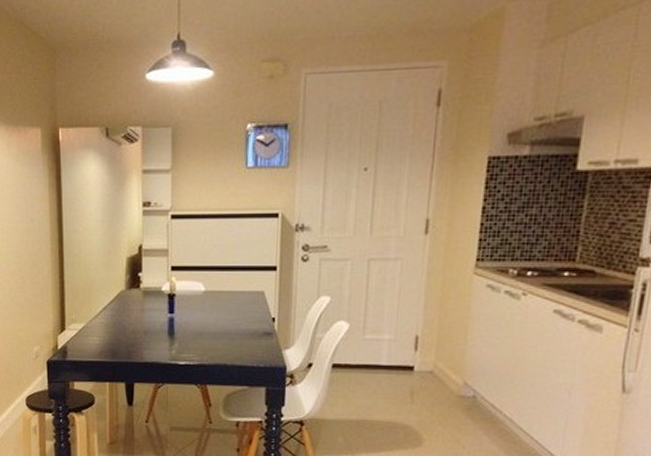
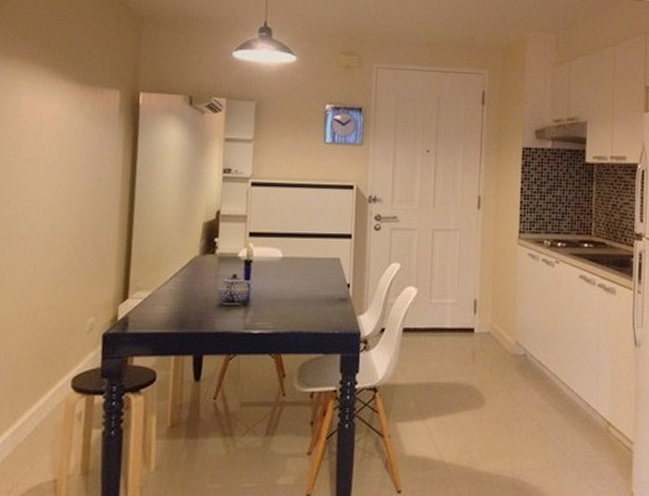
teapot: none [144,307,173,337] -> present [217,274,249,305]

